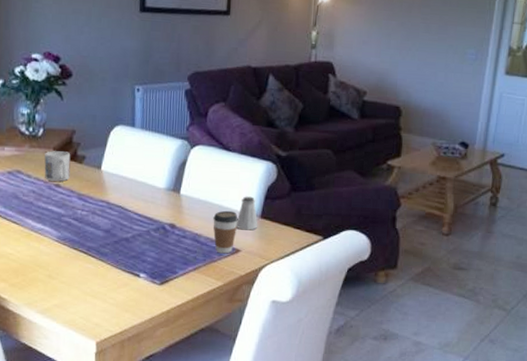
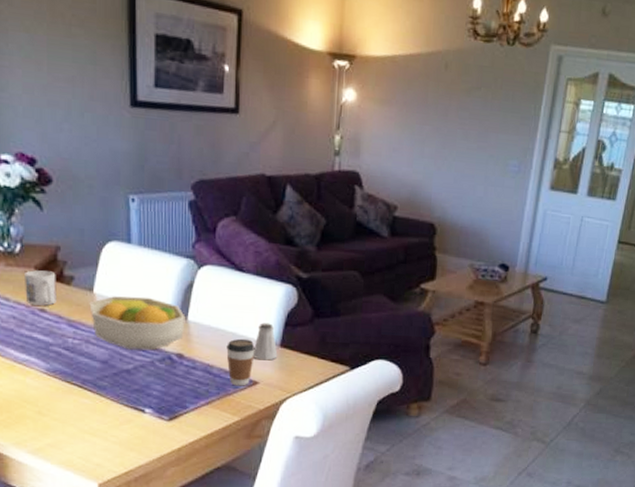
fruit bowl: none [97,173,178,221] -> present [89,296,185,351]

